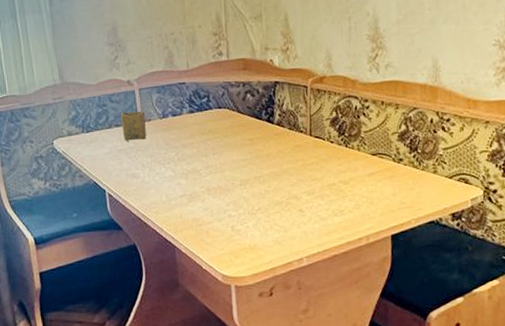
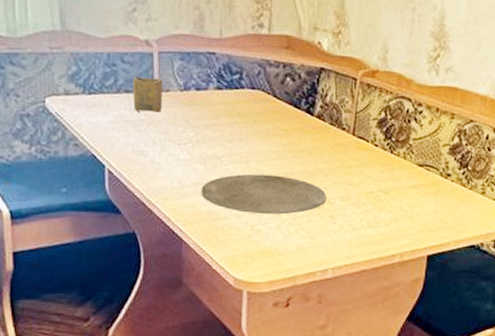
plate: none [186,179,294,216] -> present [201,174,327,215]

